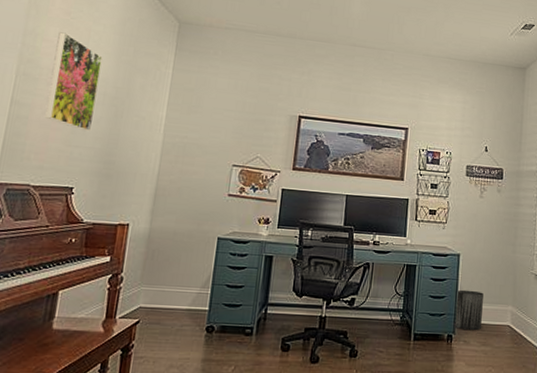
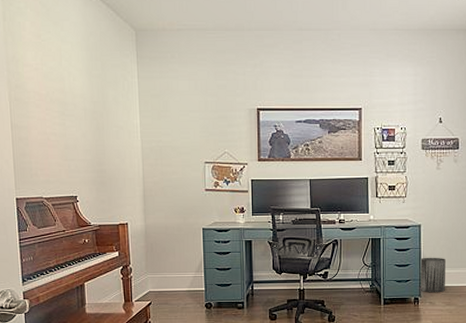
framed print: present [45,32,103,132] -> none [35,55,81,146]

